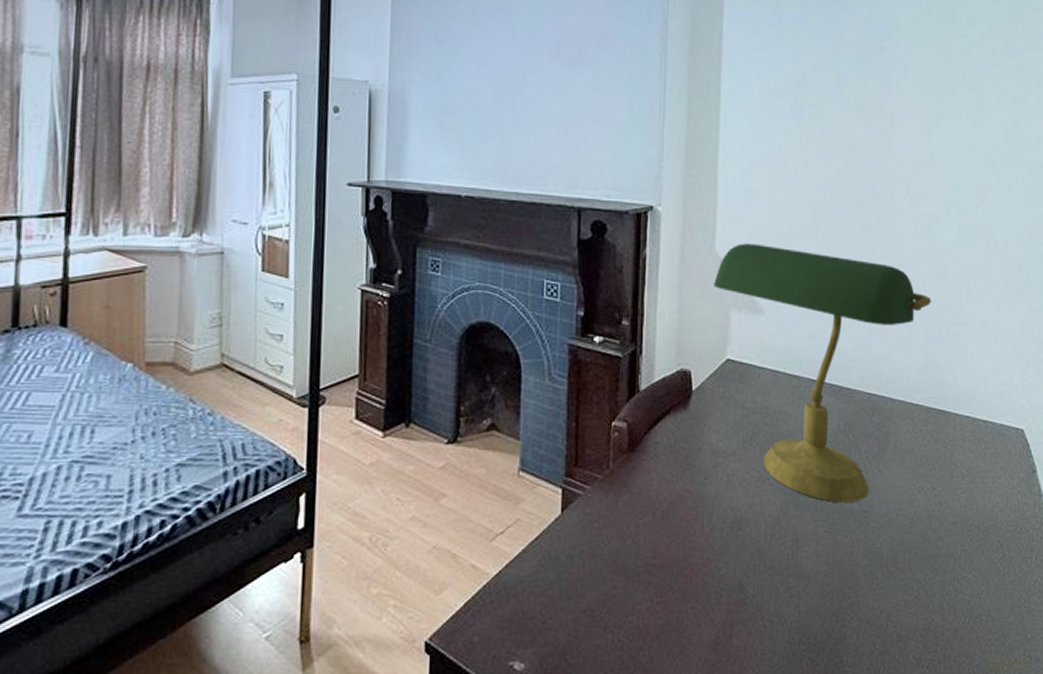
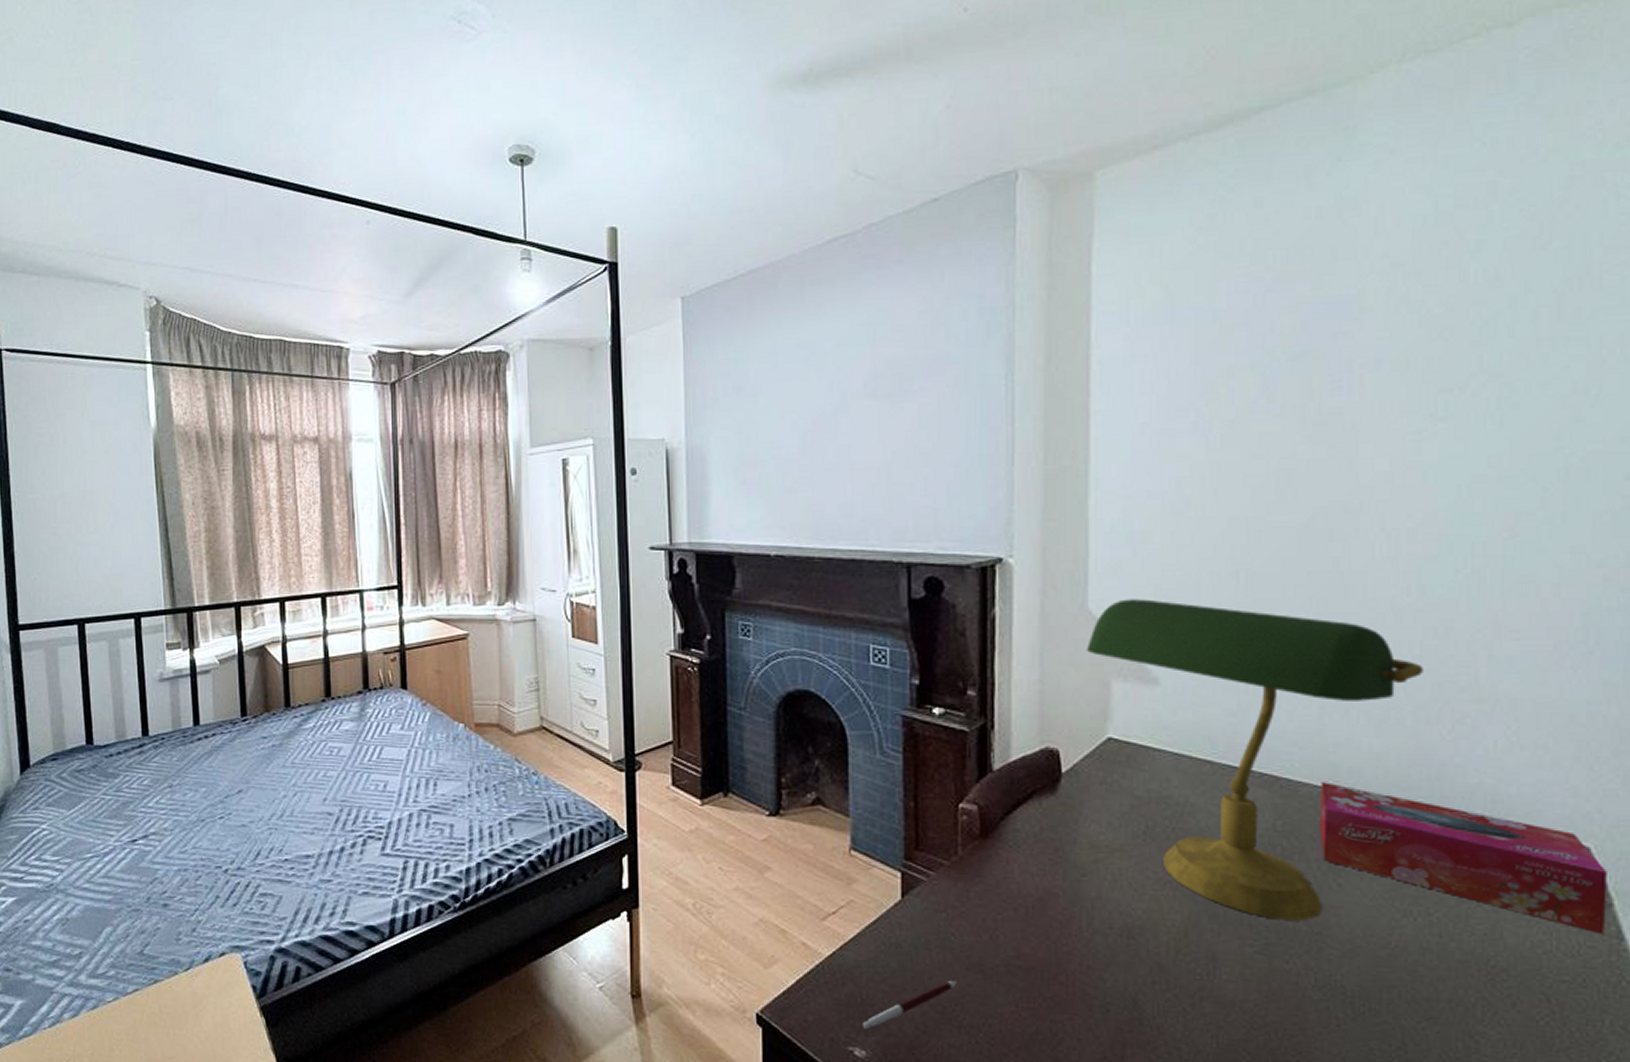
pen: none [521,585,605,642] -> present [861,981,957,1029]
tissue box: none [868,389,1033,493] -> present [1319,782,1607,935]

